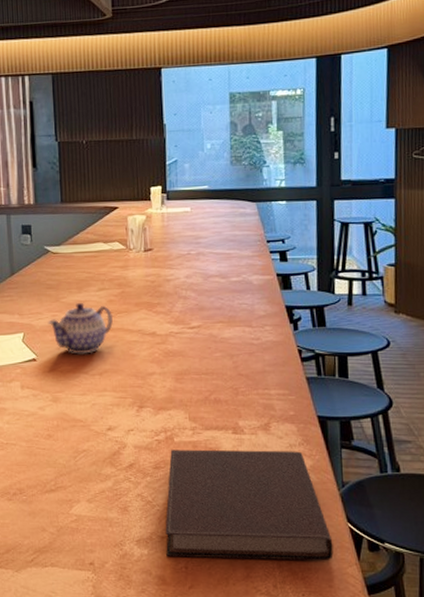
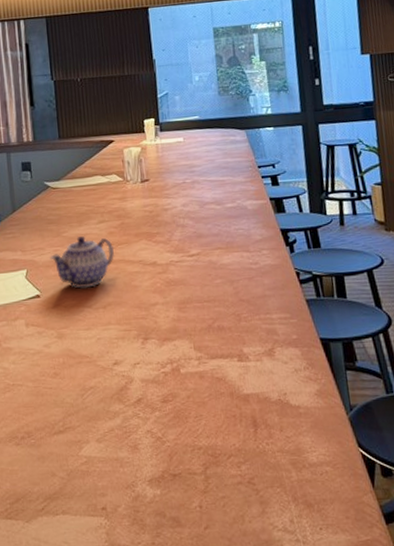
notebook: present [165,449,334,561] -> none [176,375,348,497]

